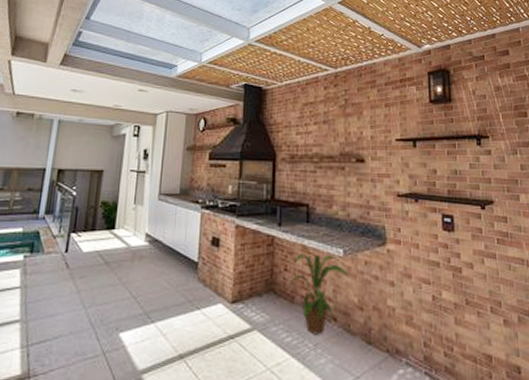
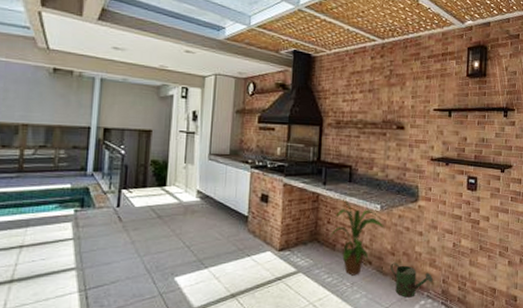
watering can: none [359,319,412,365] -> present [390,263,433,298]

